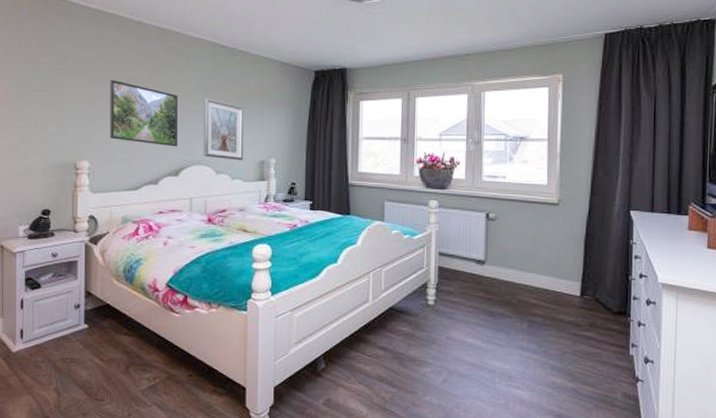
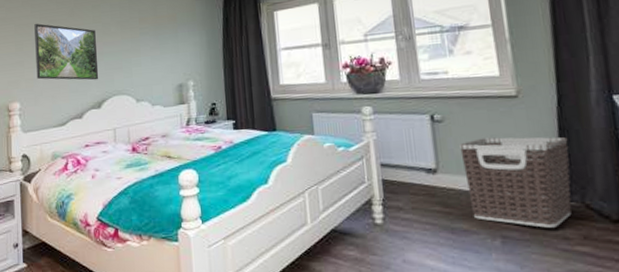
picture frame: present [203,98,244,161] -> none [119,28,162,87]
clothes hamper: none [506,237,591,316] -> present [459,136,572,228]

